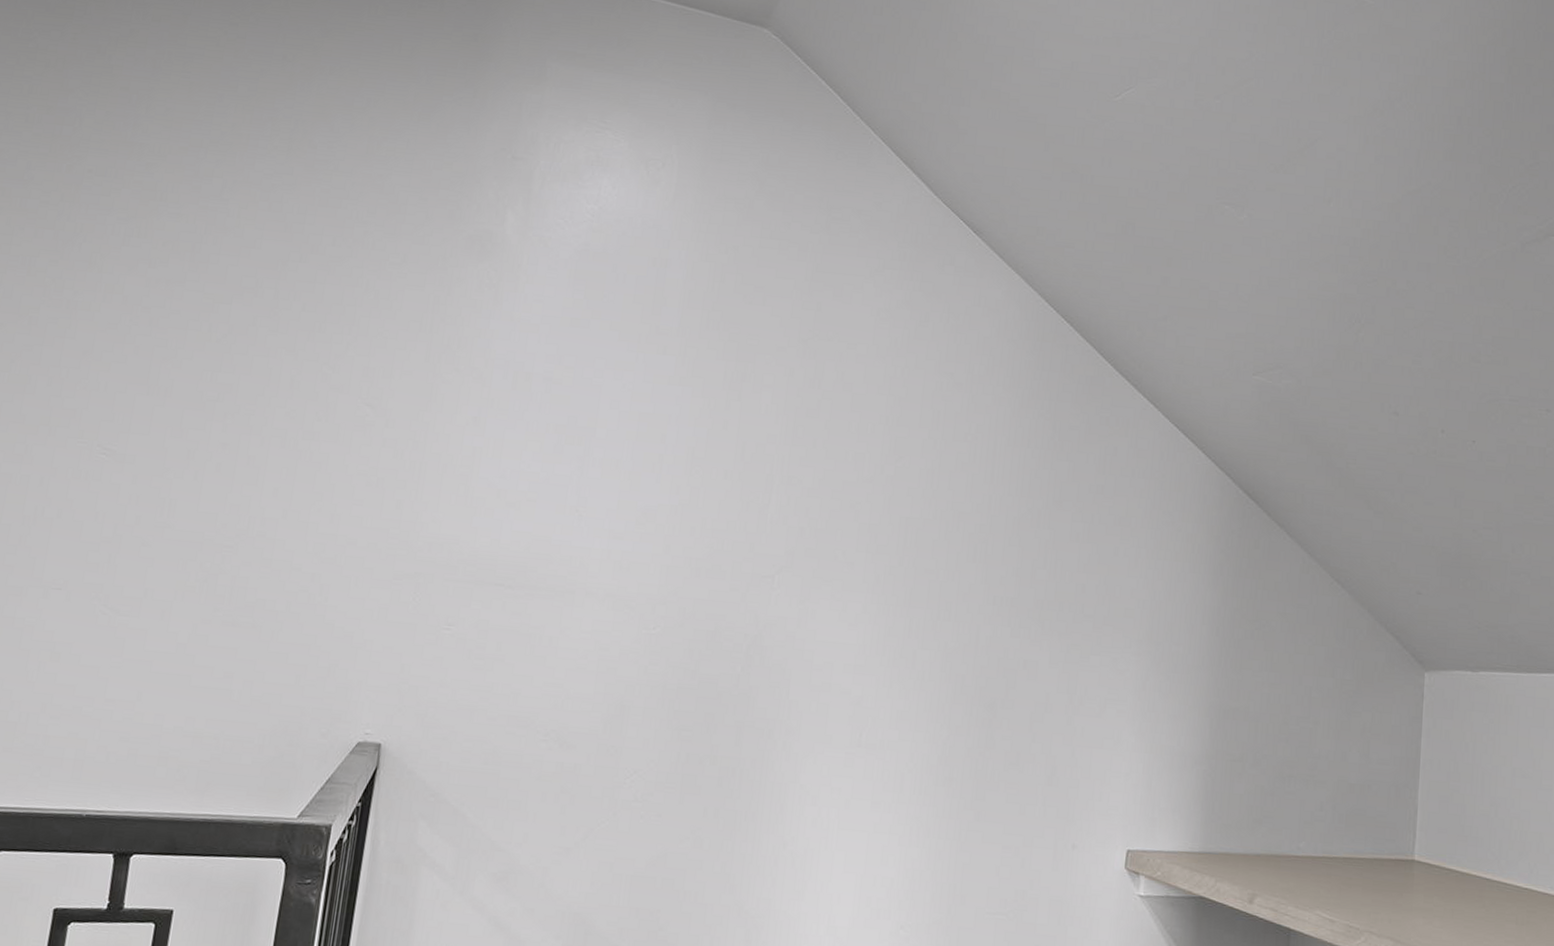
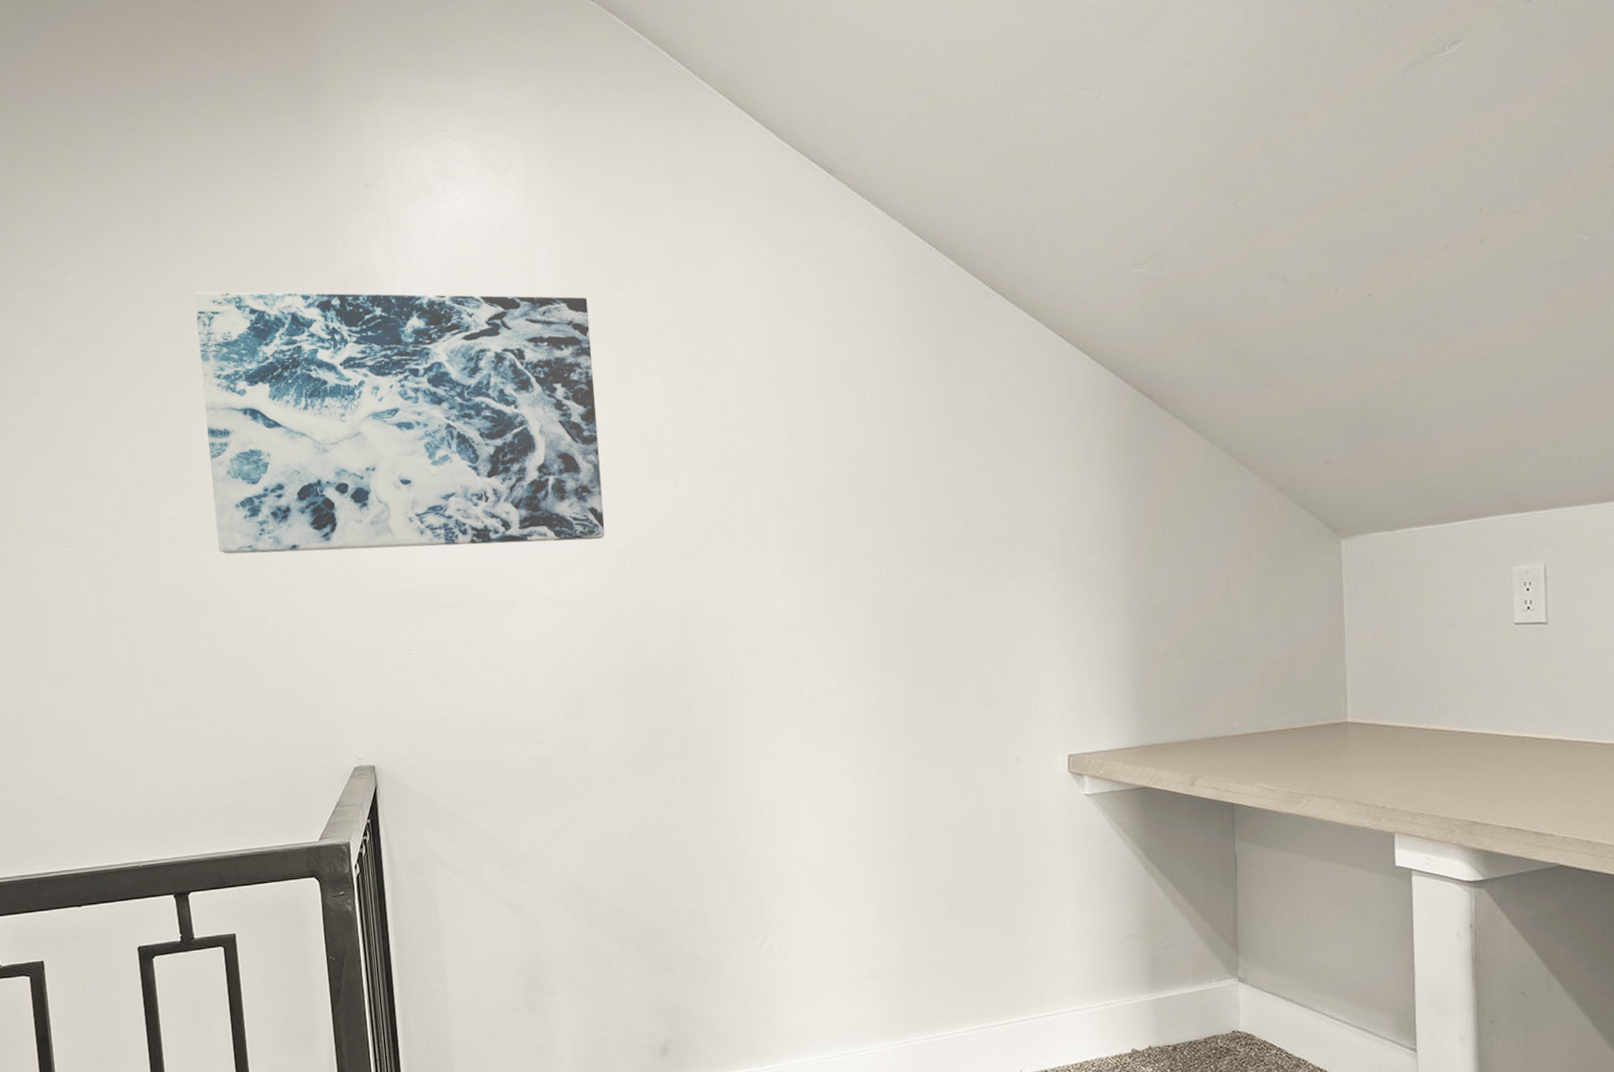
wall art: none [268,224,715,544] -> present [194,291,605,554]

